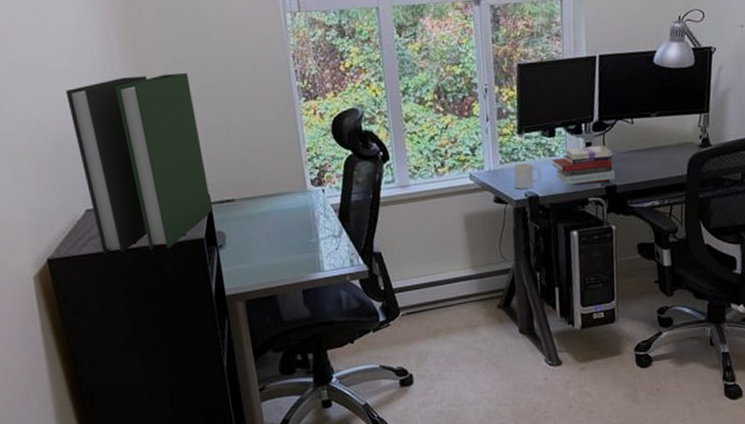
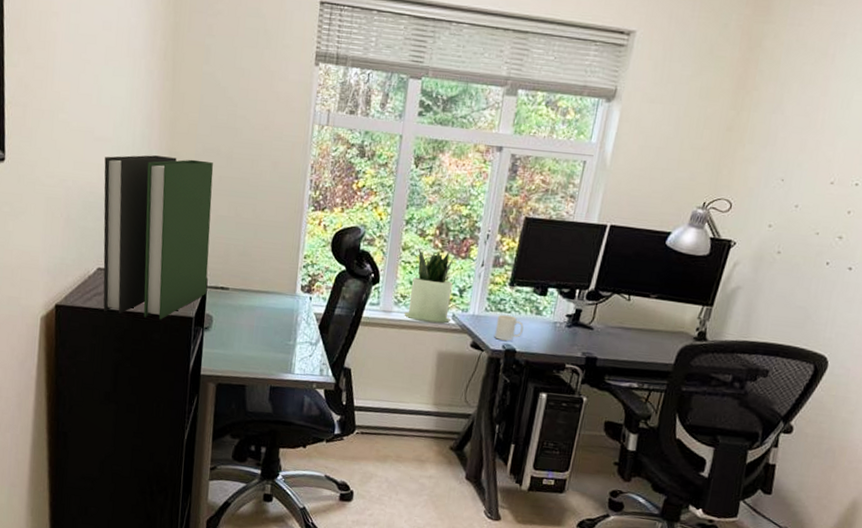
planter: none [420,112,470,190] -> present [404,248,454,325]
books: present [552,145,616,185] -> none [537,310,601,353]

